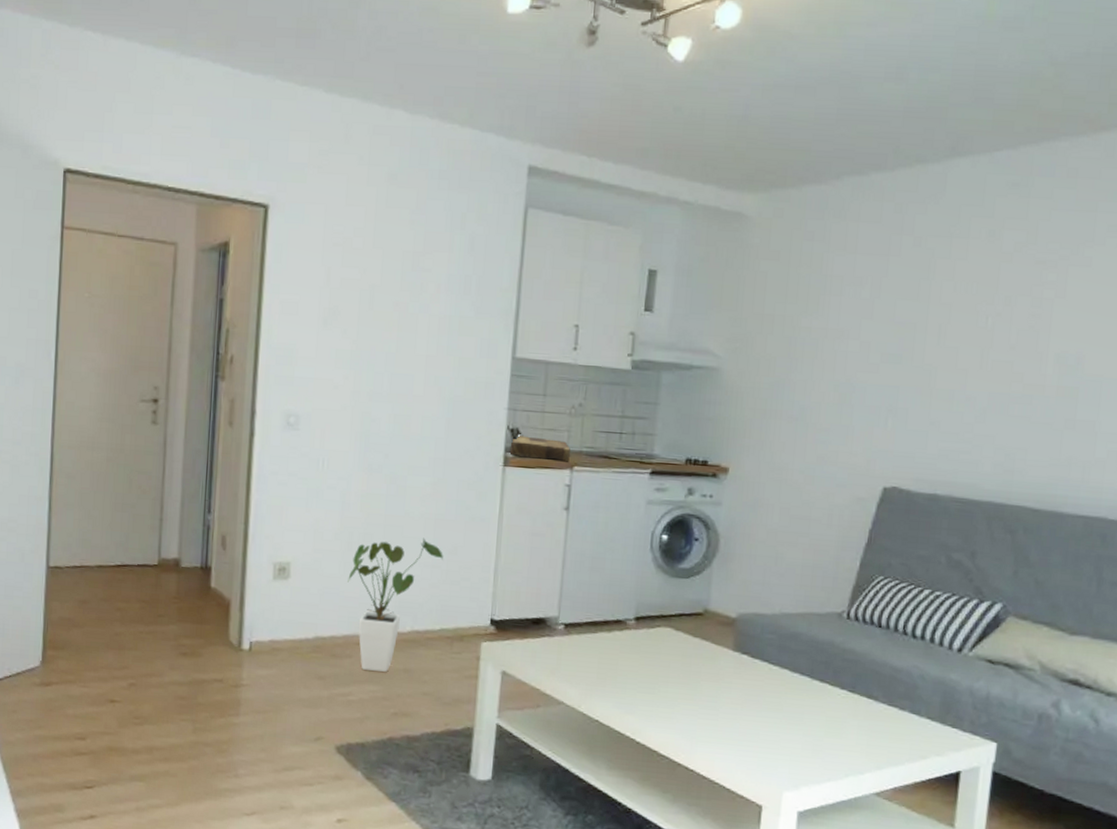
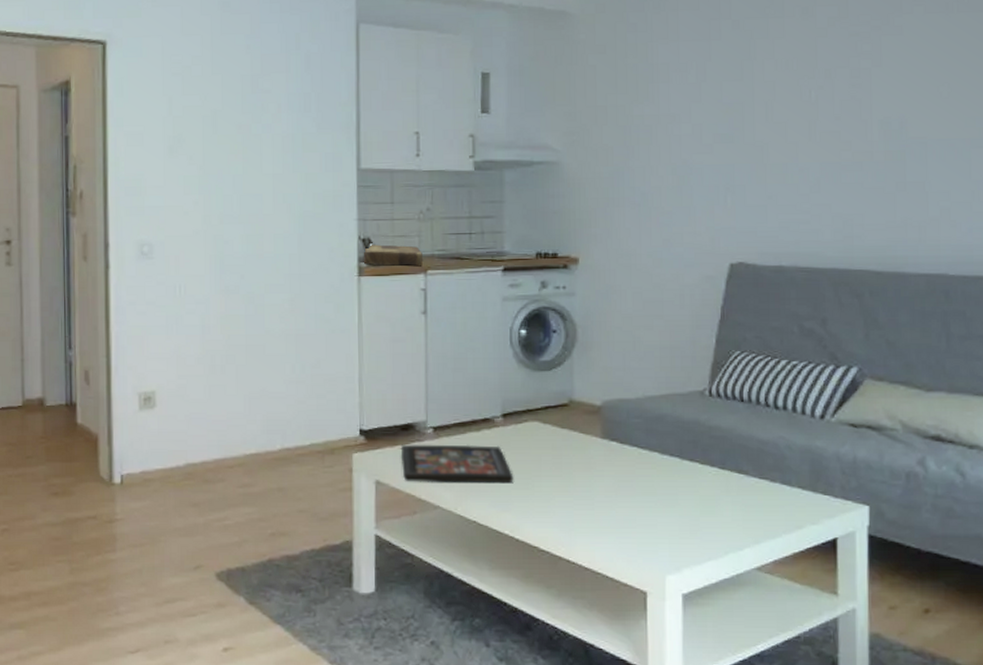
house plant: present [348,537,443,673] -> none [214,354,307,494]
decorative tray: none [529,638,640,686] -> present [400,444,514,482]

